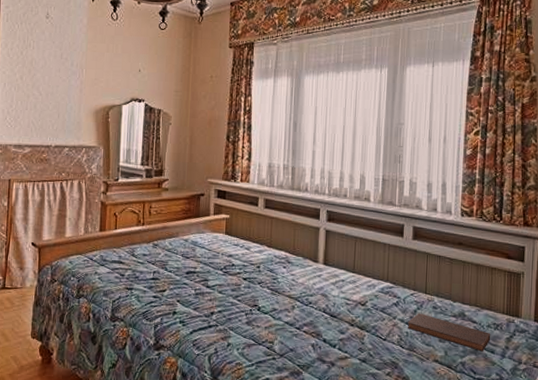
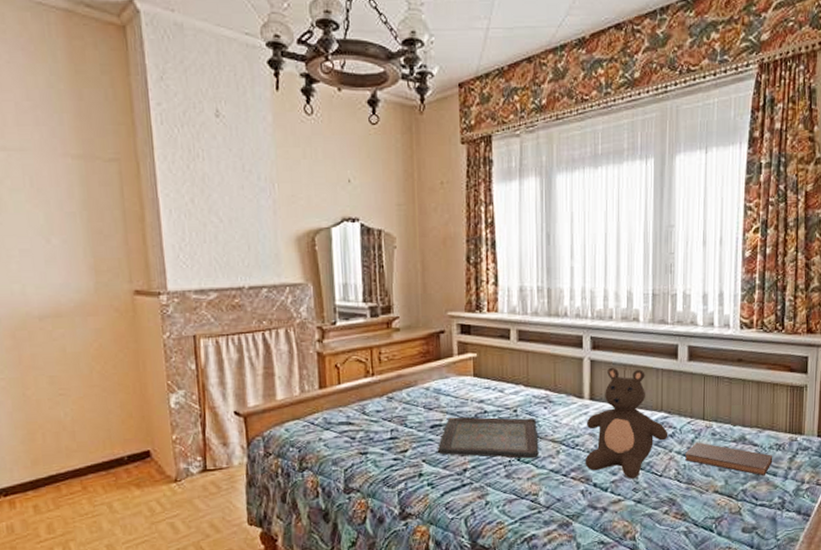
serving tray: none [190,266,277,310] -> present [437,416,539,459]
teddy bear: none [316,238,393,339] -> present [585,367,668,479]

